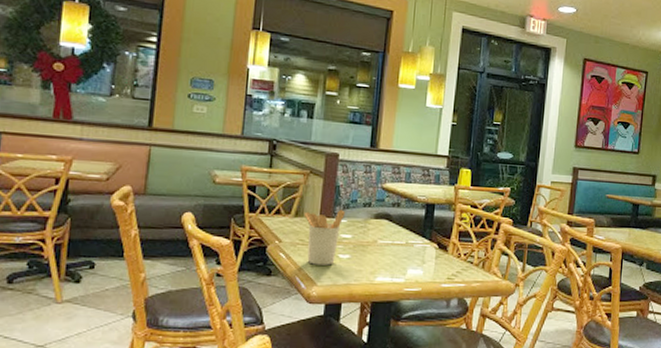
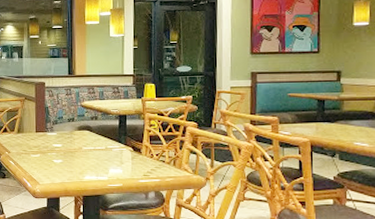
utensil holder: present [303,210,345,266] -> none [24,126,54,169]

